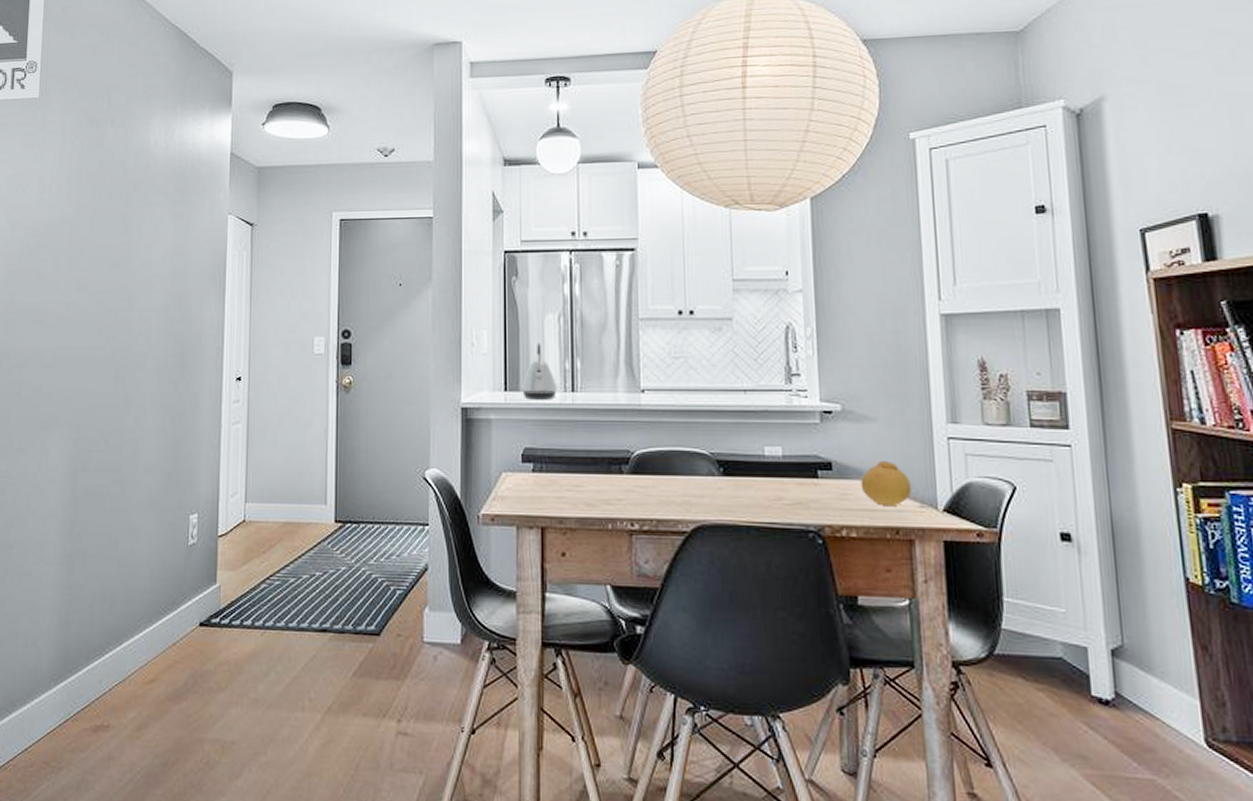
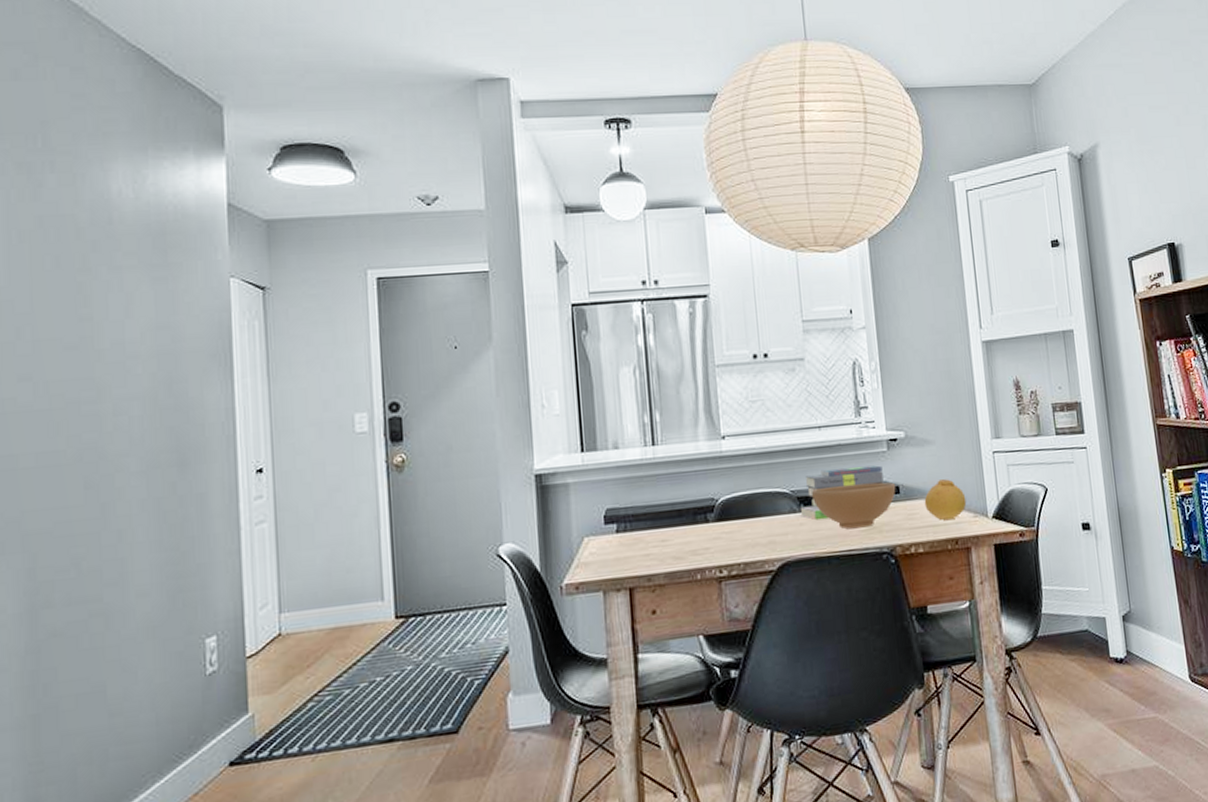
kettle: present [521,343,558,400] -> none [598,398,637,459]
books: none [719,435,817,489] -> present [800,465,888,521]
bowl: none [731,453,828,501] -> present [811,482,896,529]

